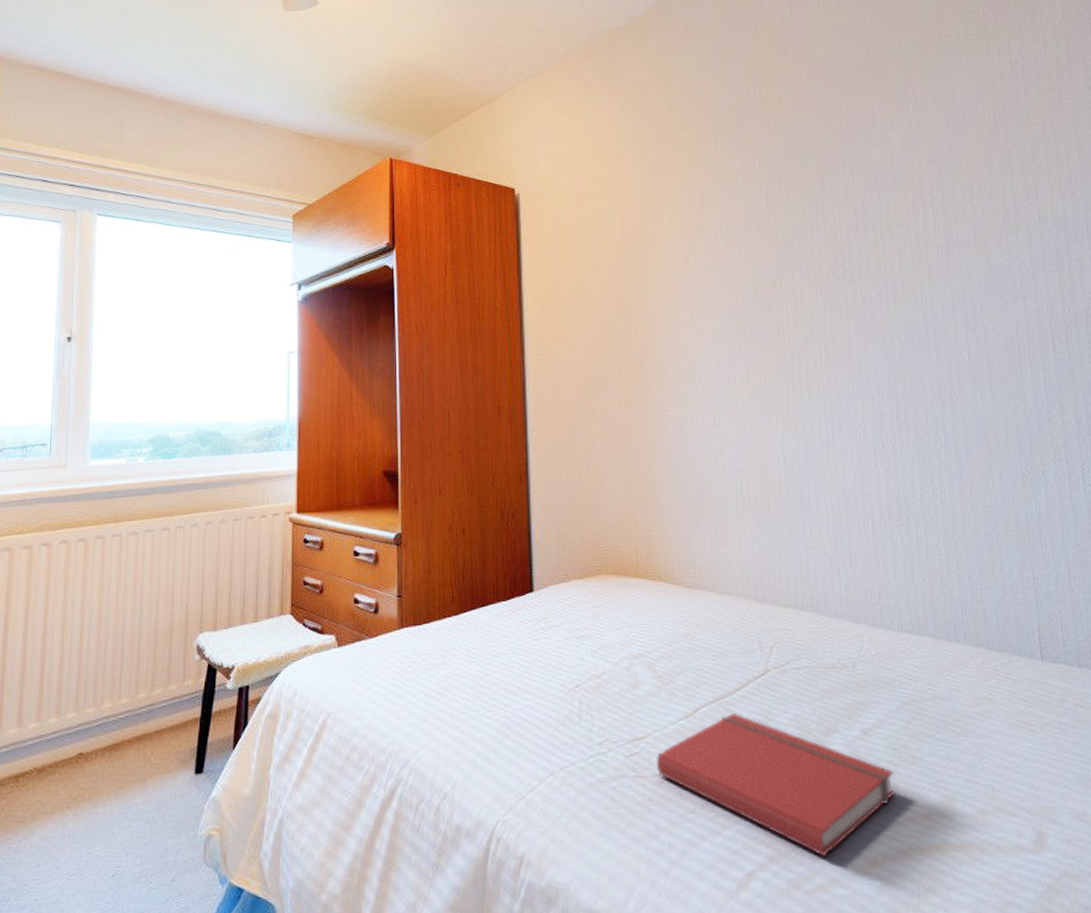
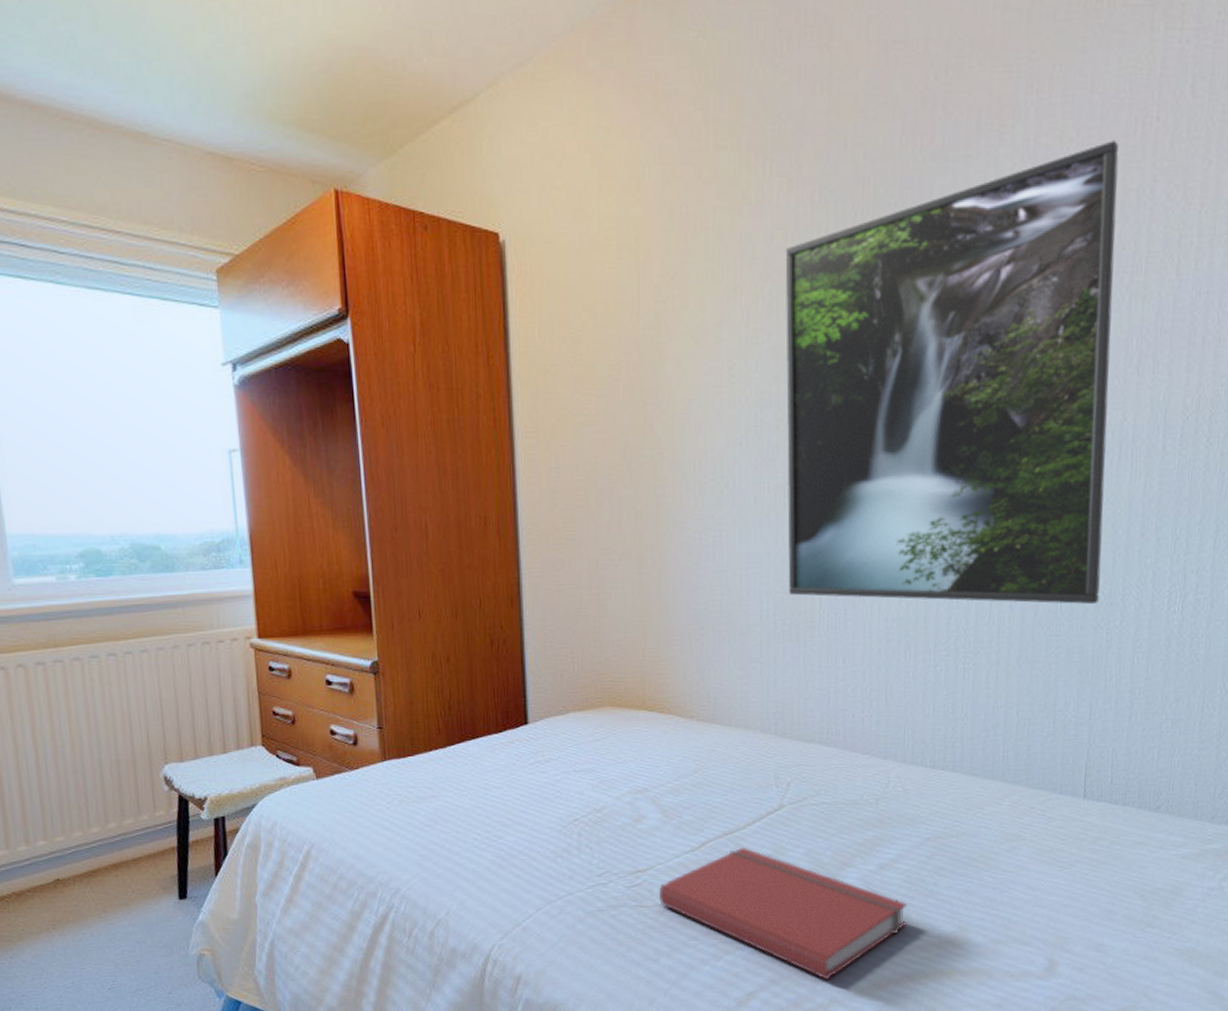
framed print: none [736,126,1024,479] -> present [785,140,1119,605]

